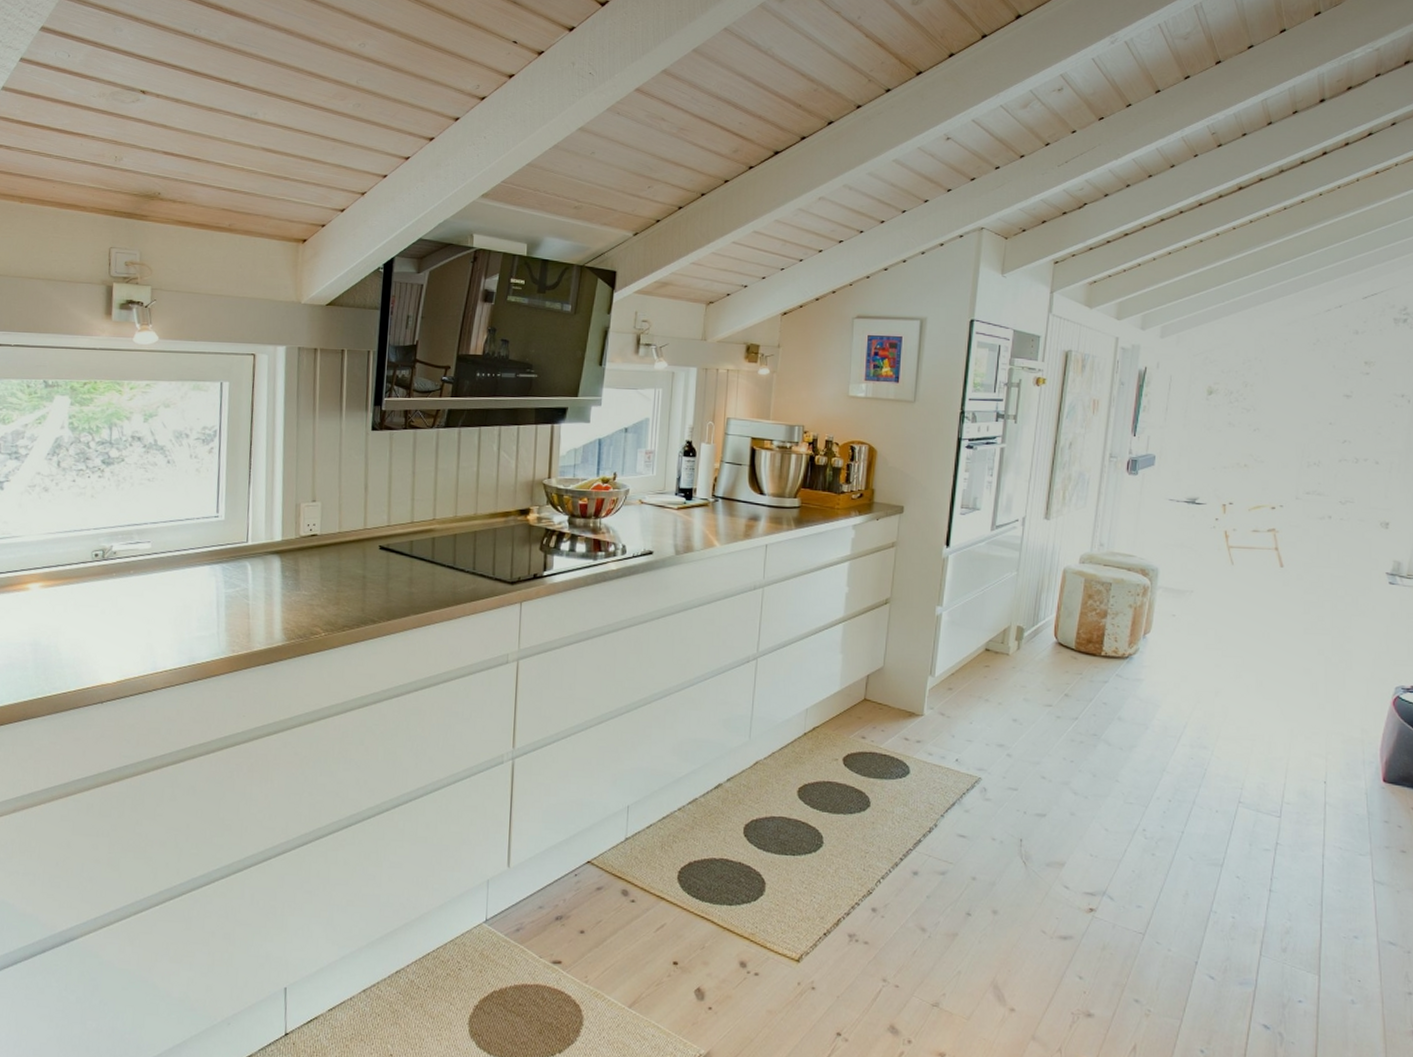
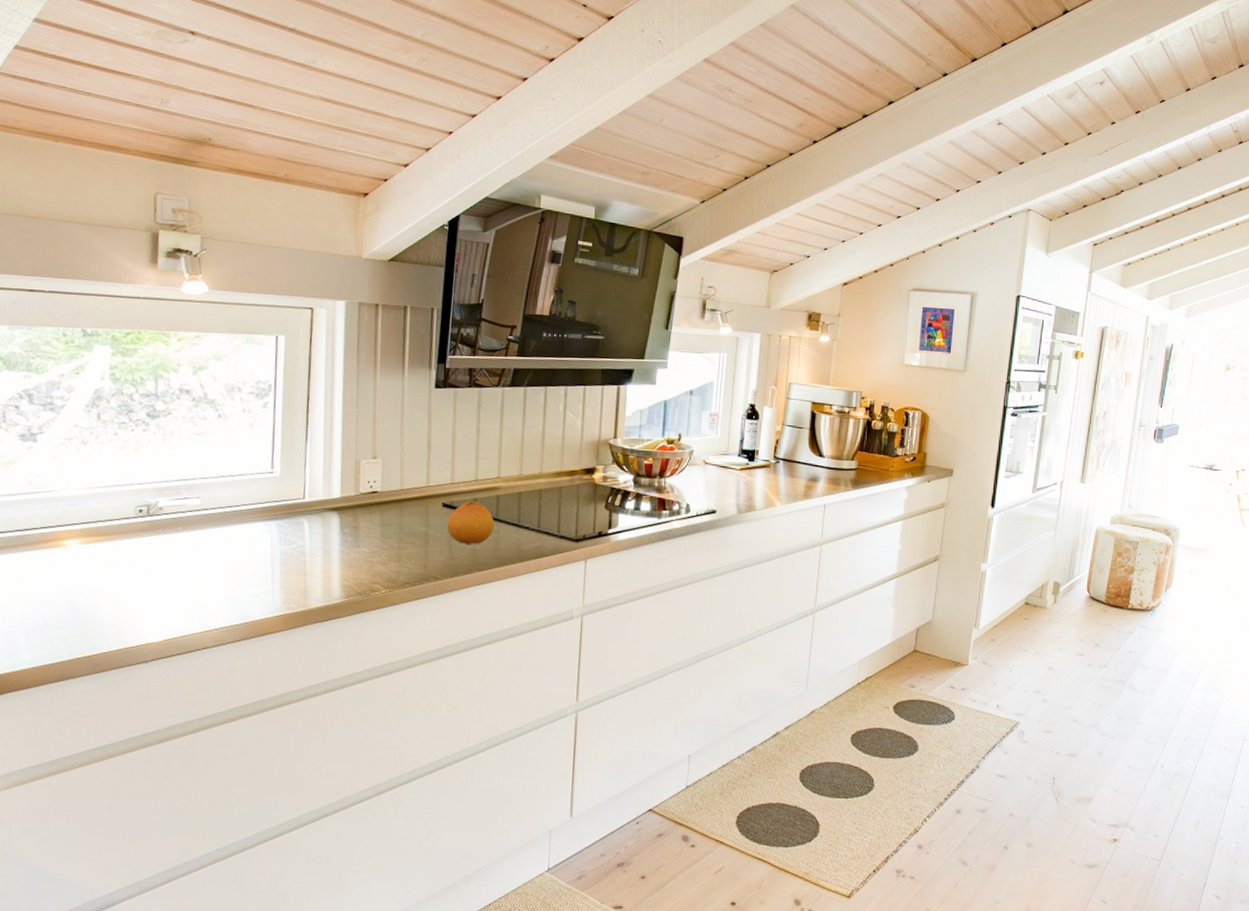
fruit: none [383,543,431,587] -> present [446,500,495,544]

